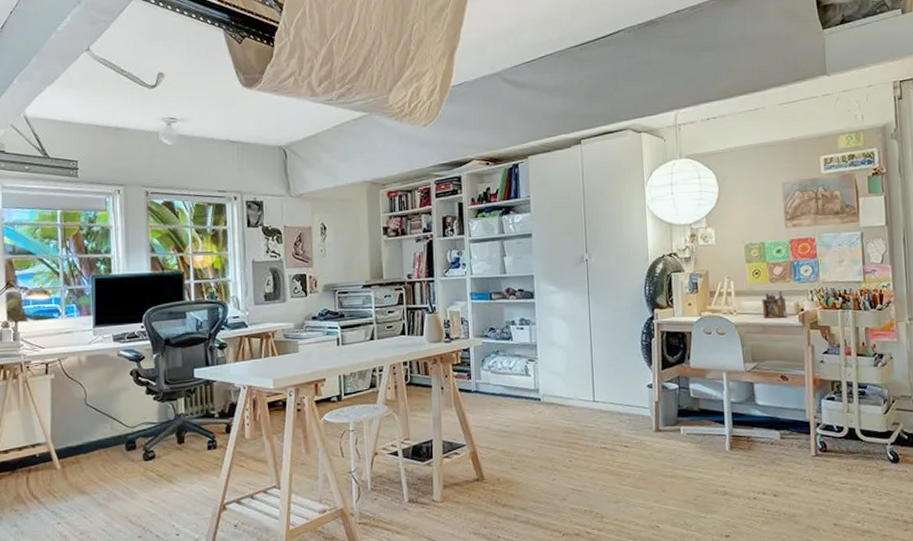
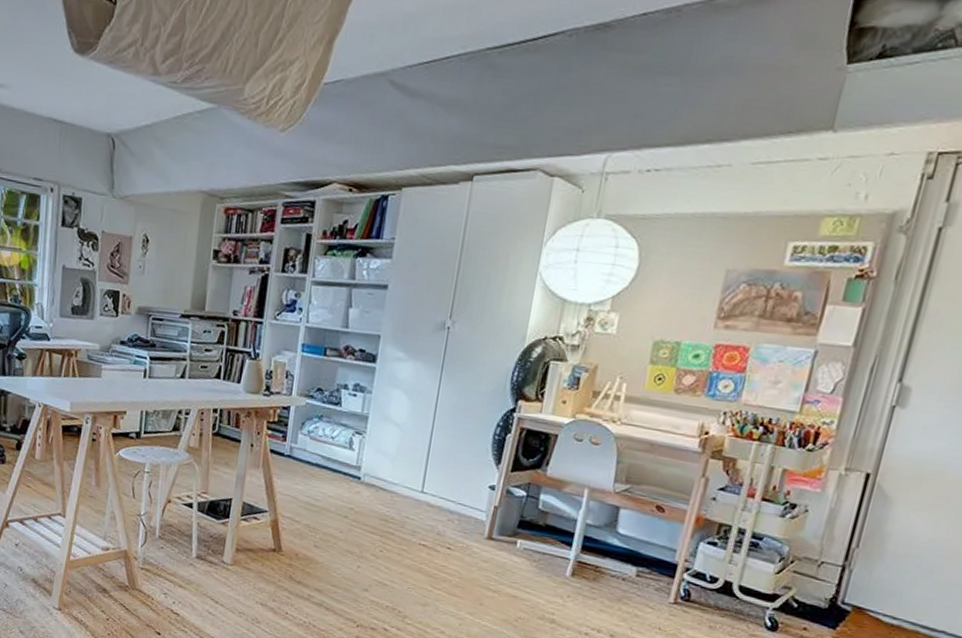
desk organizer: present [762,290,788,320] -> none [654,404,689,440]

